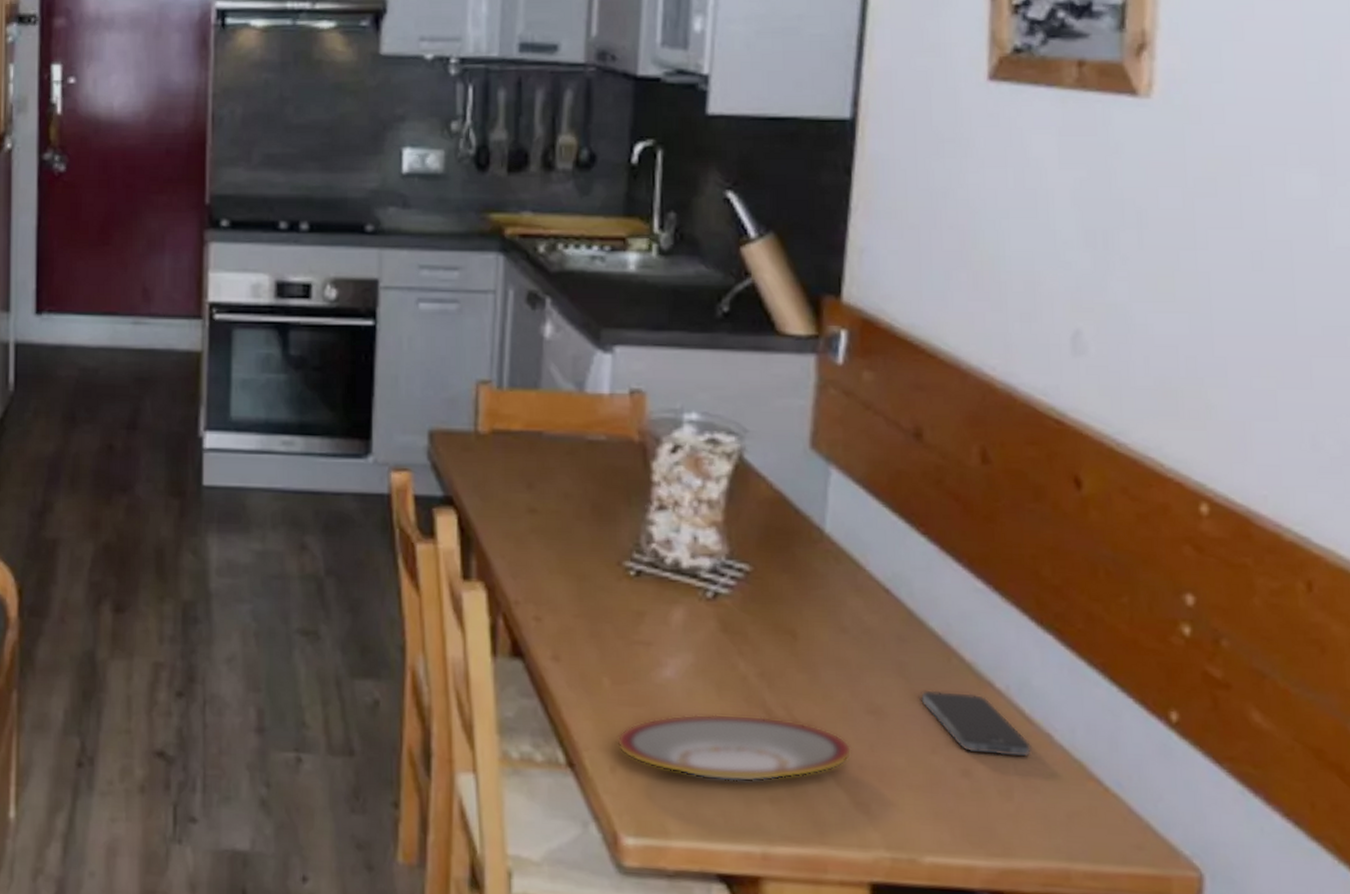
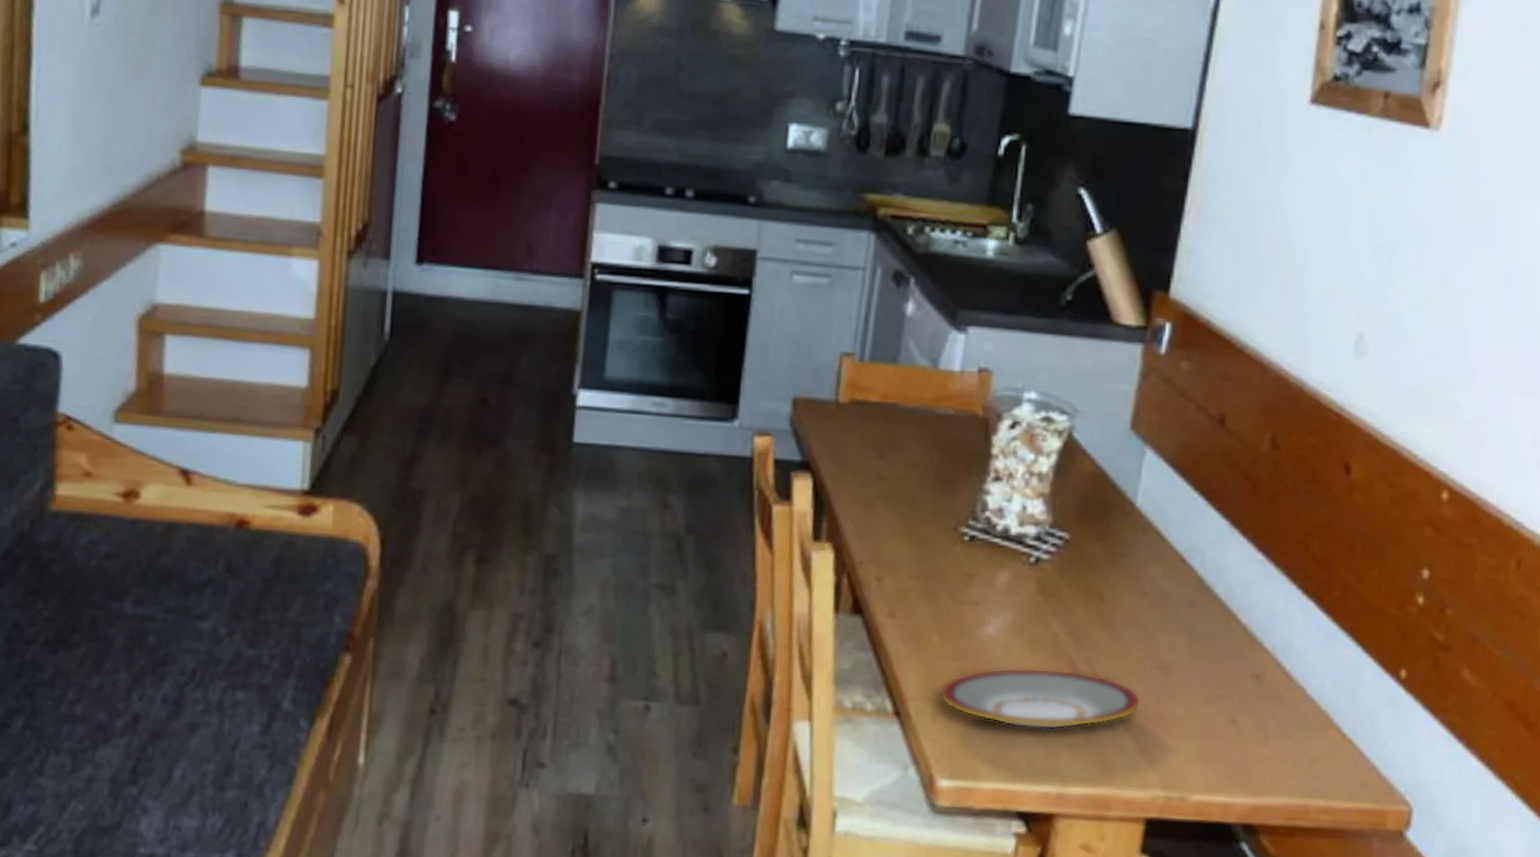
smartphone: present [921,690,1031,757] -> none [1202,648,1288,708]

